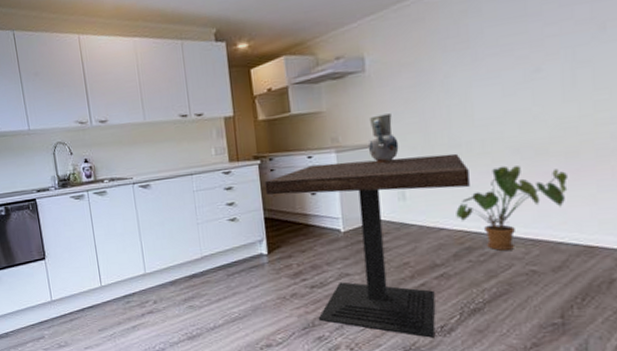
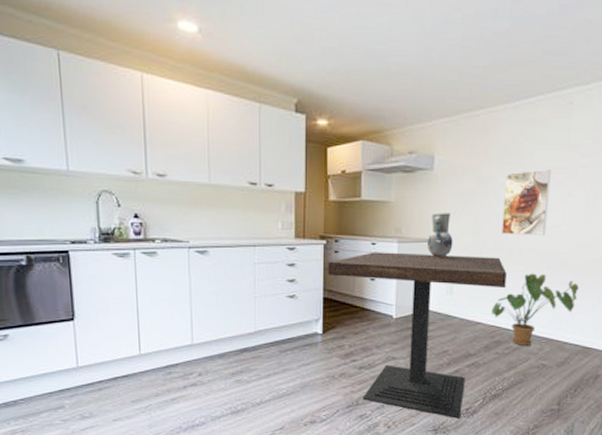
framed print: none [451,47,512,128] -> present [501,170,551,235]

